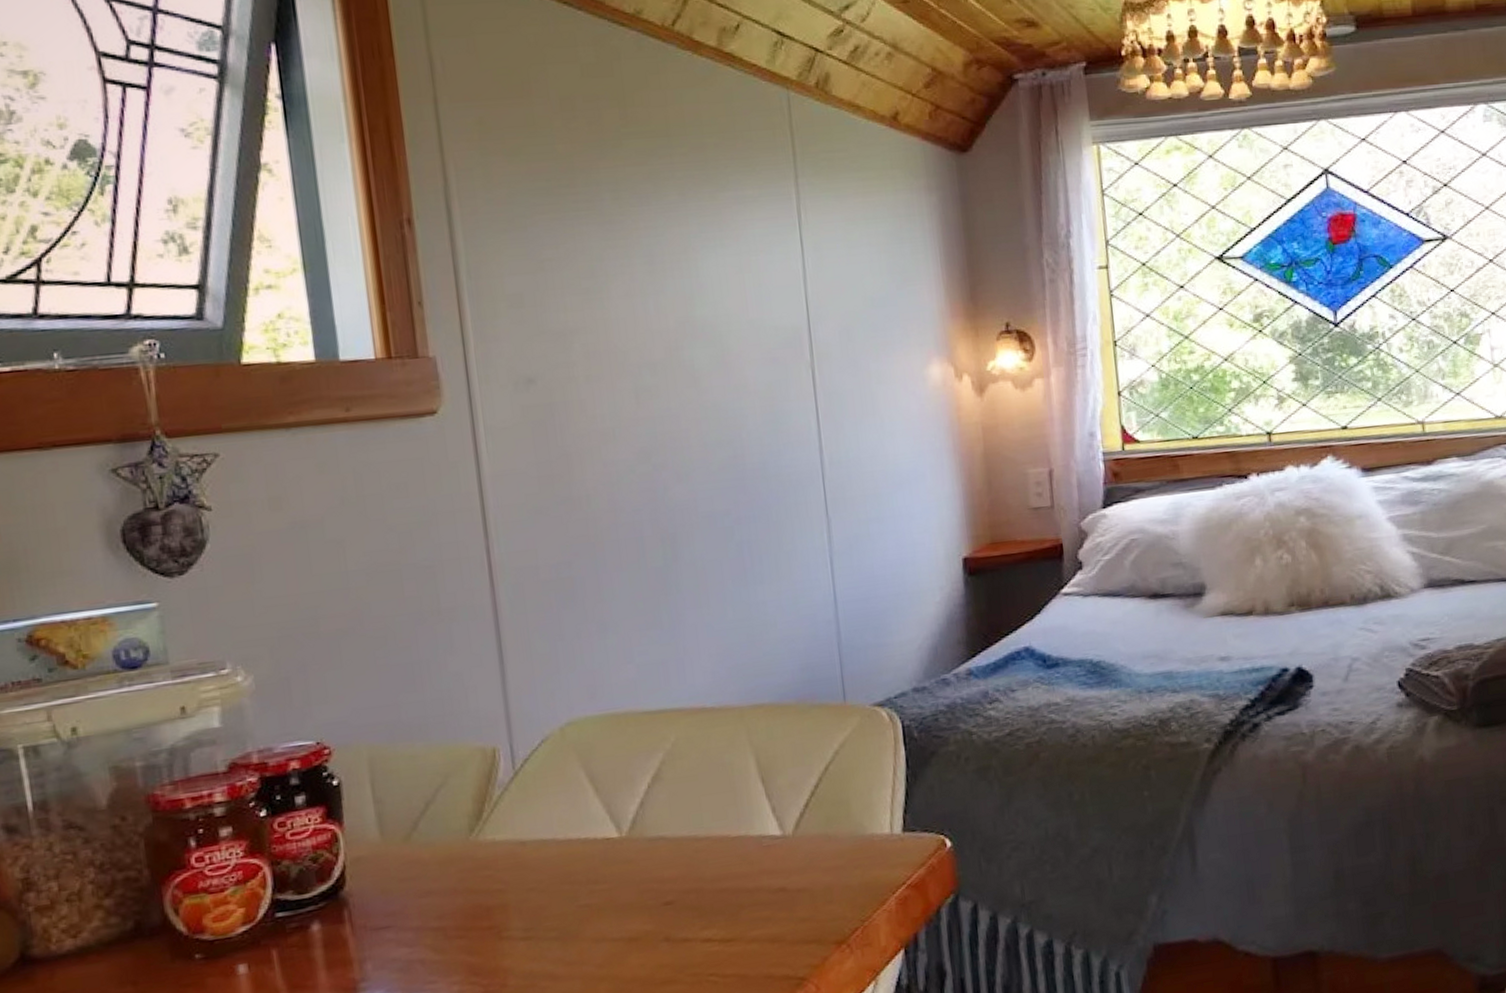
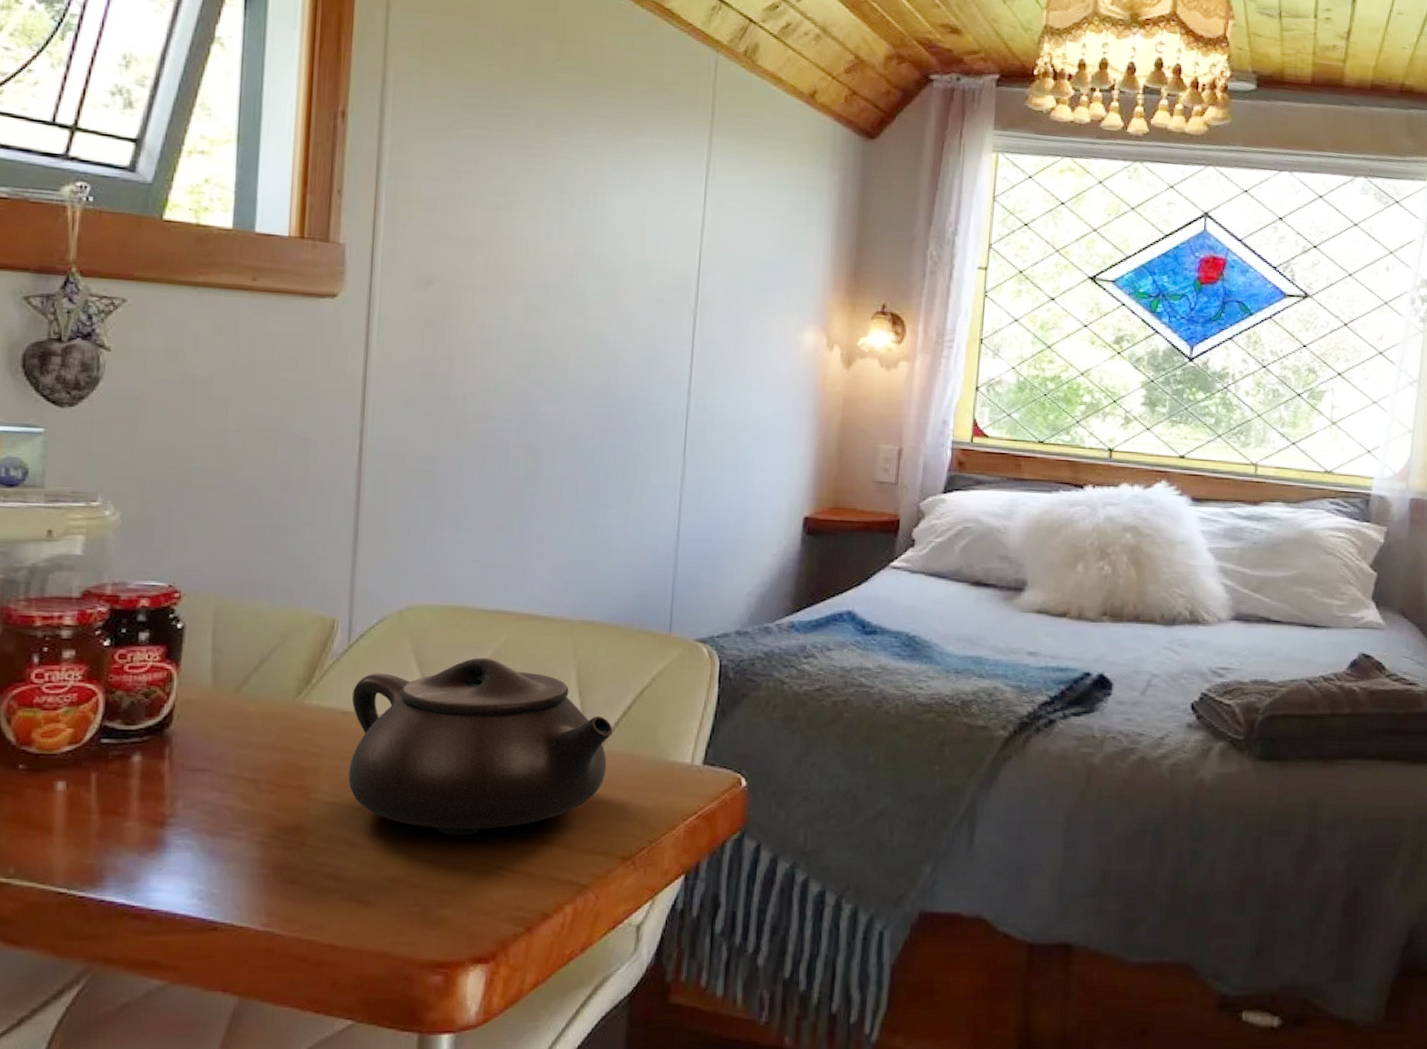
teapot: none [527,760,805,951] -> present [348,657,613,835]

